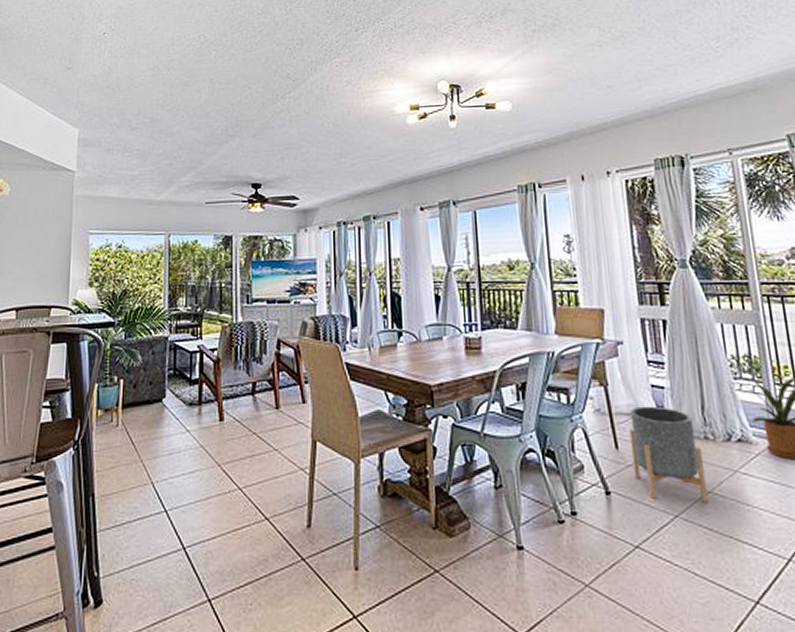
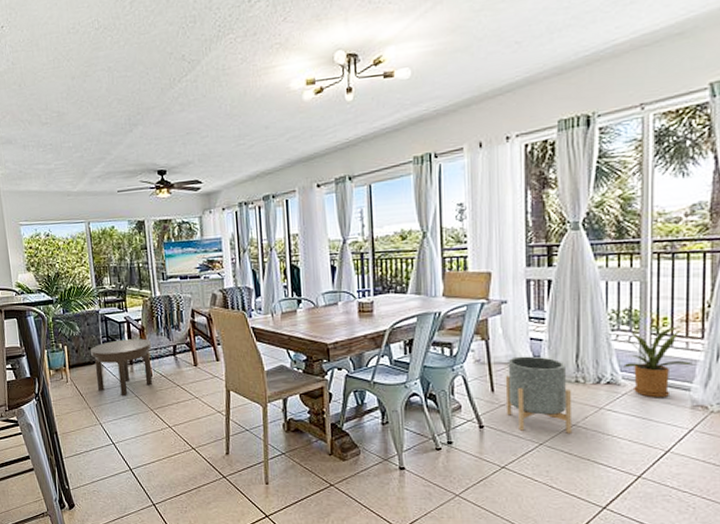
side table: none [151,373,227,447] -> present [90,338,153,397]

